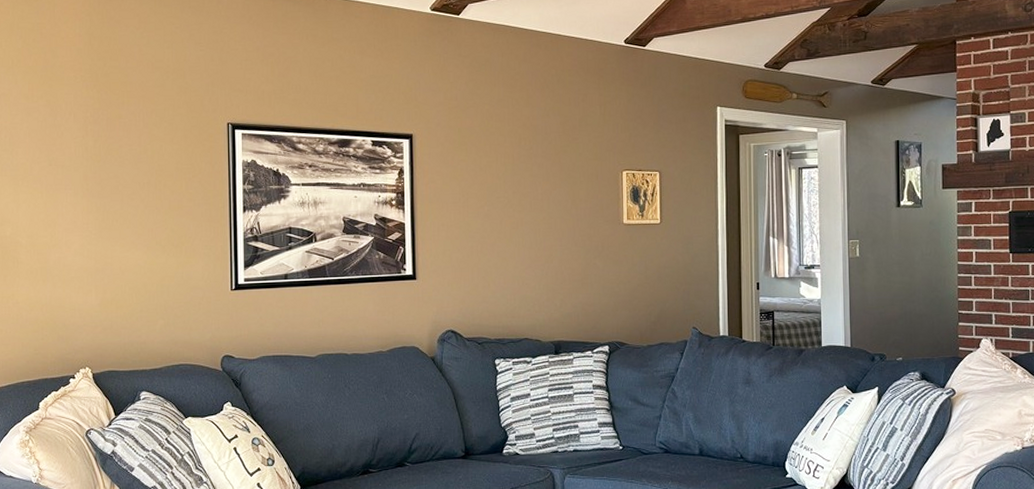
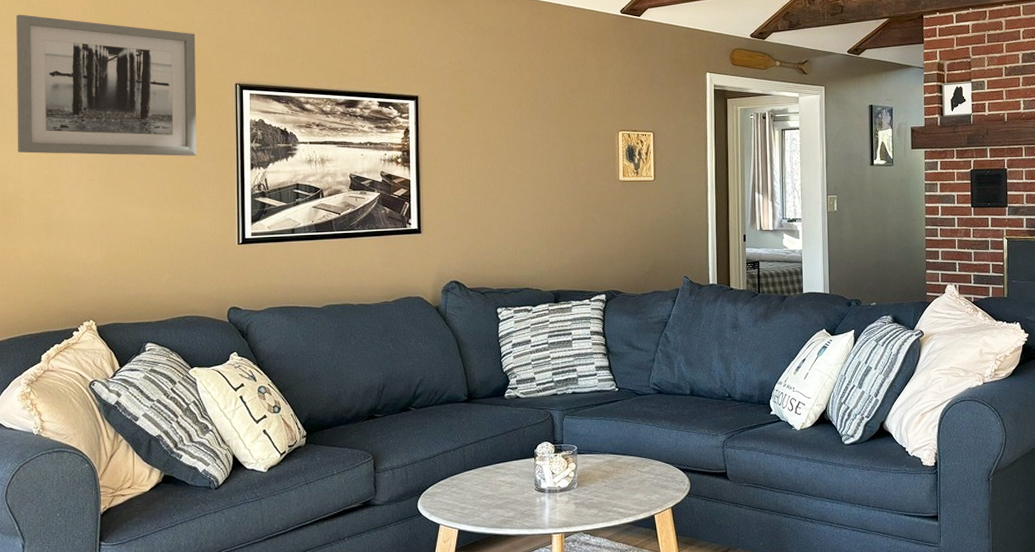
wall art: none [12,54,190,199] -> present [16,14,197,156]

